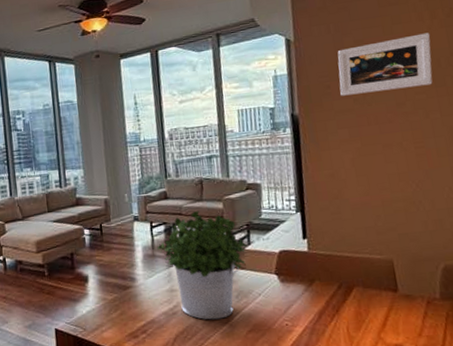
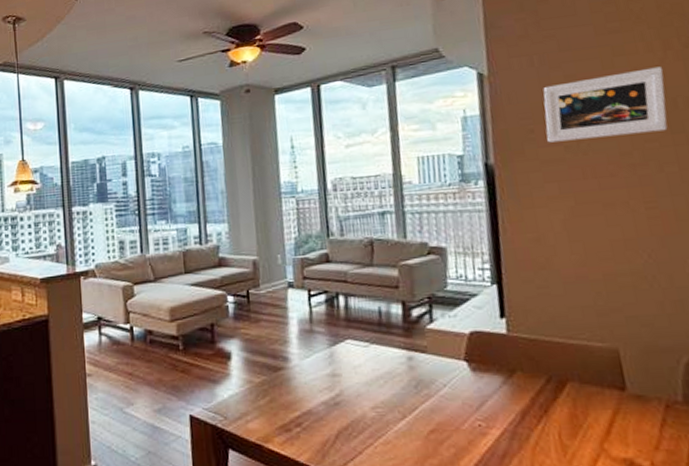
potted plant: present [157,210,247,320] -> none [316,277,429,414]

